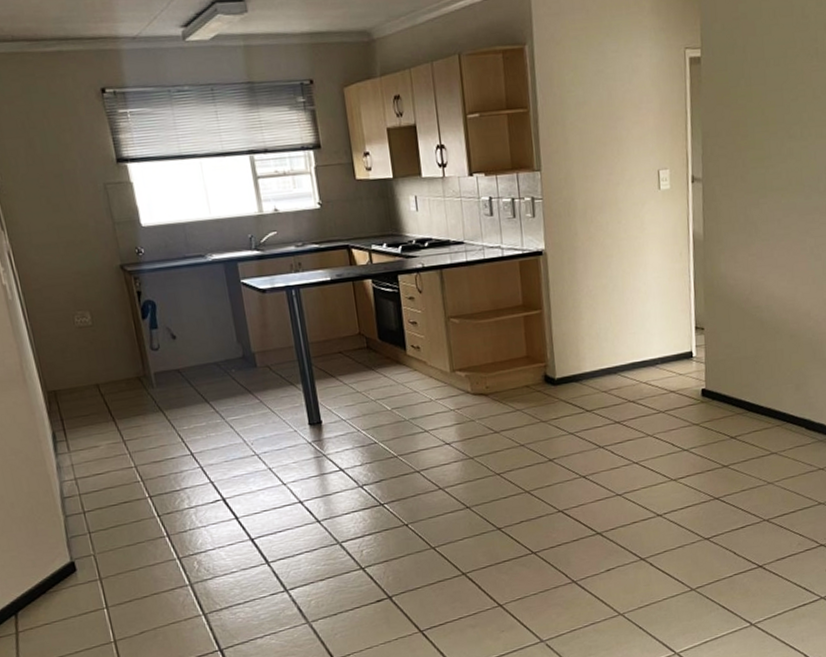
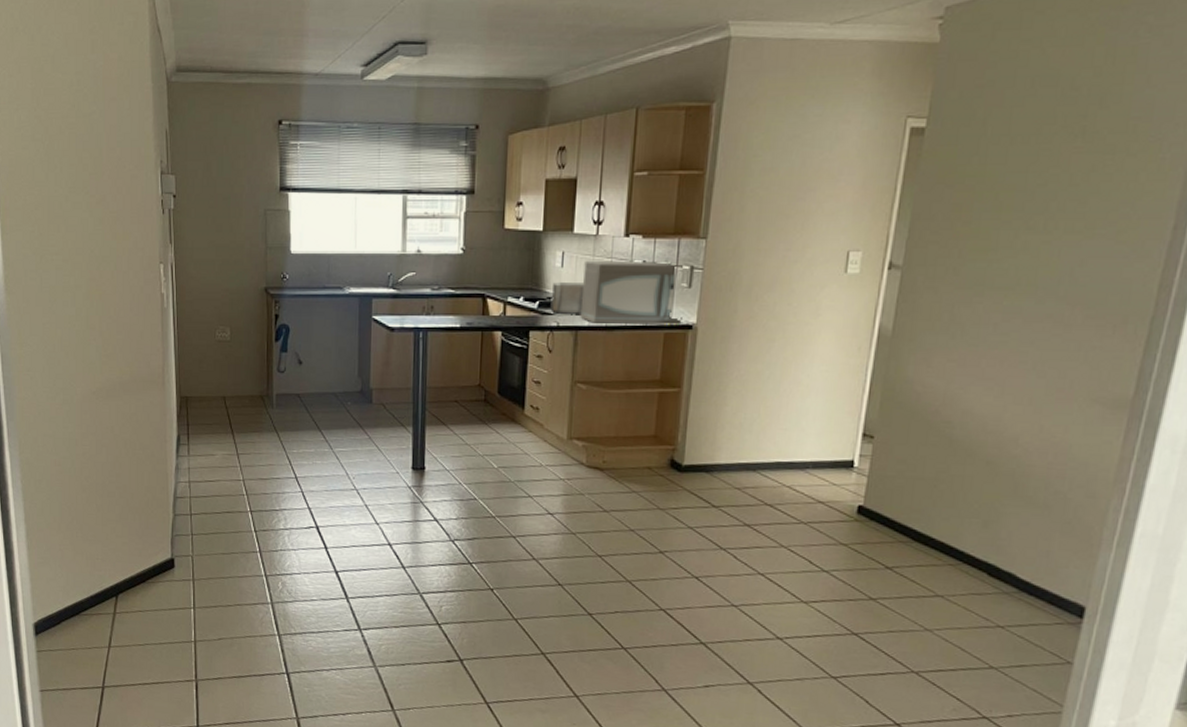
toaster: none [411,223,443,256] -> present [550,281,585,314]
microwave: none [437,195,533,261] -> present [580,260,682,325]

